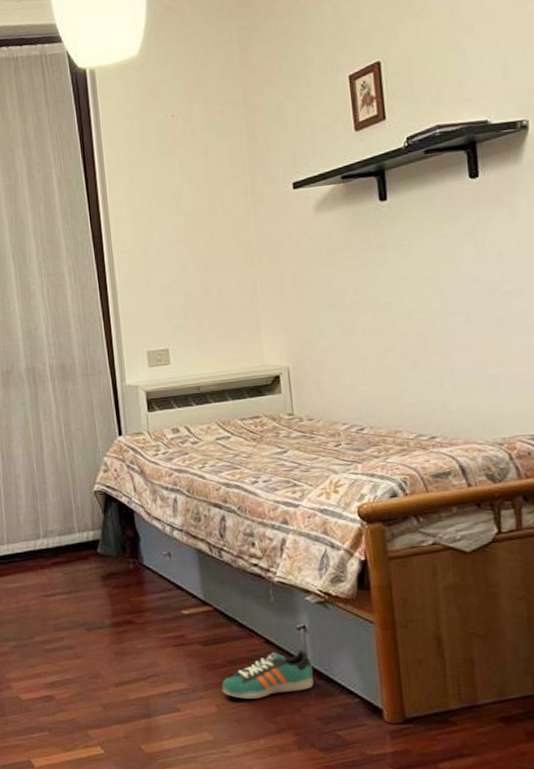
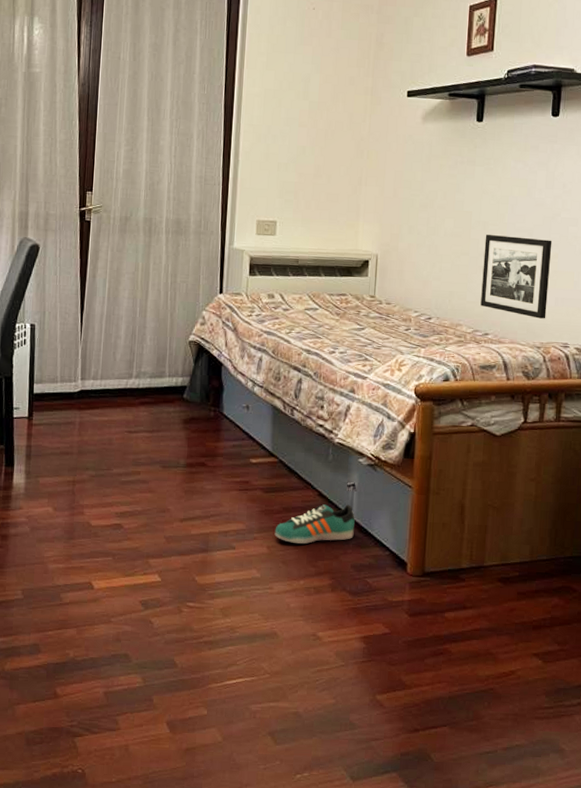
picture frame: none [412,319,504,411] -> present [480,235,552,319]

